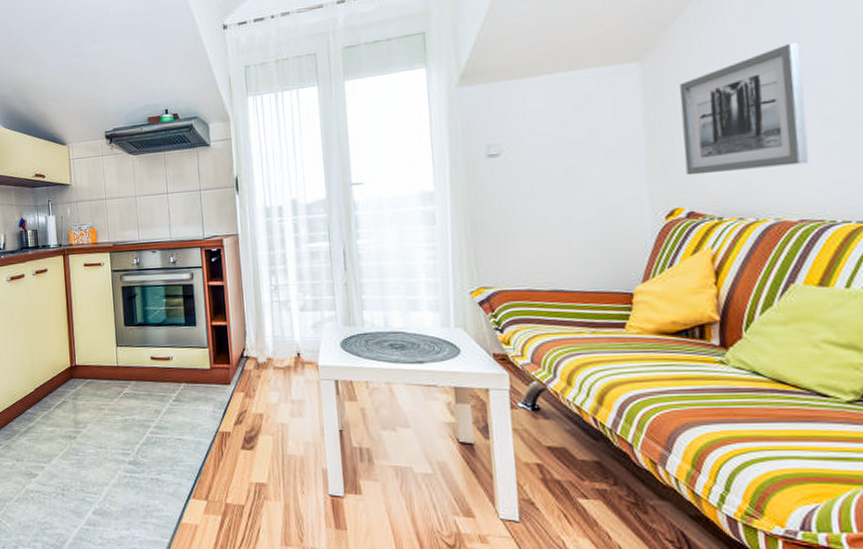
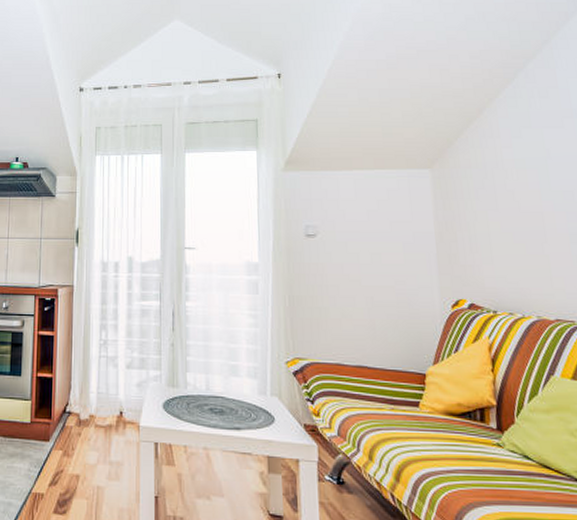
wall art: present [679,41,809,176] -> none [462,169,561,272]

